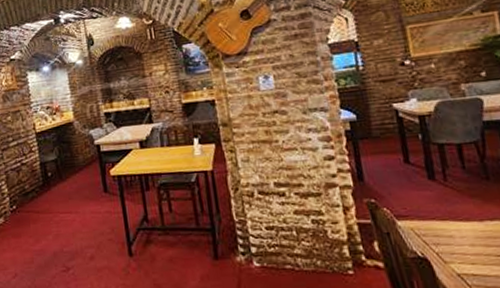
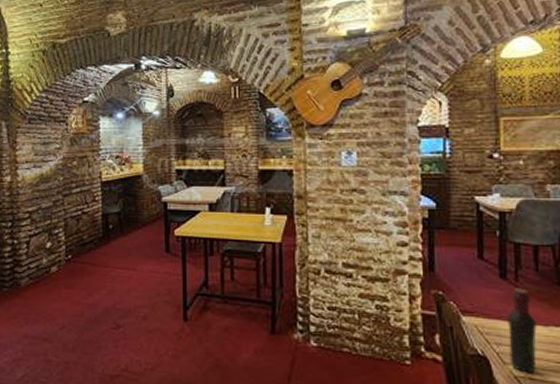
wine bottle: none [441,187,477,270] -> present [507,288,537,374]

